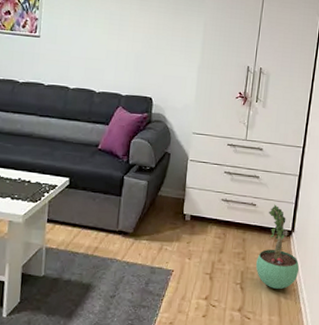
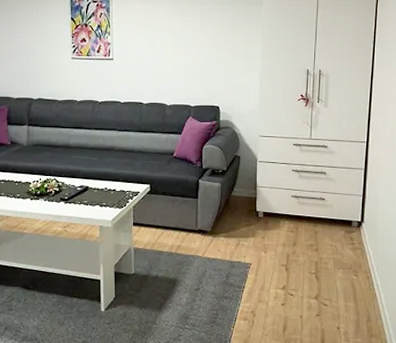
potted plant: present [255,204,300,289] -> none [328,198,372,276]

